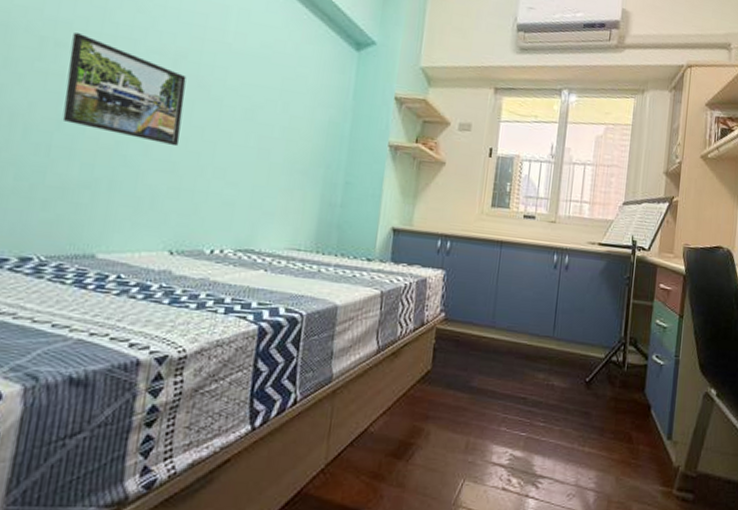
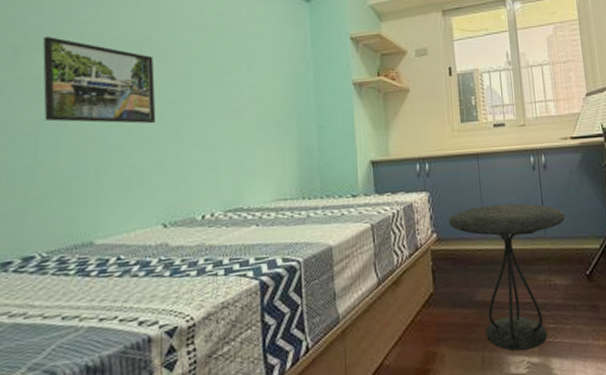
side table: none [459,294,577,443] -> present [448,203,566,352]

